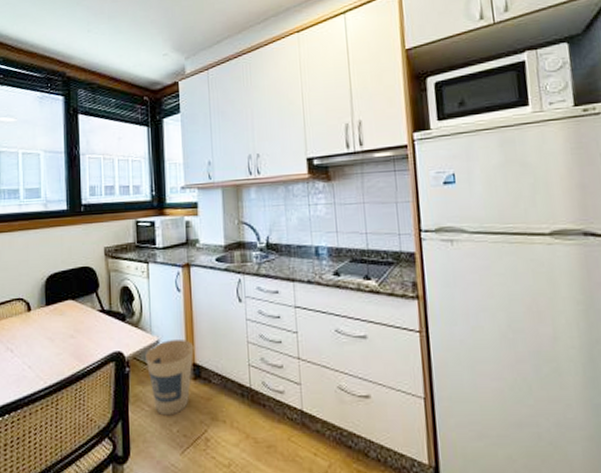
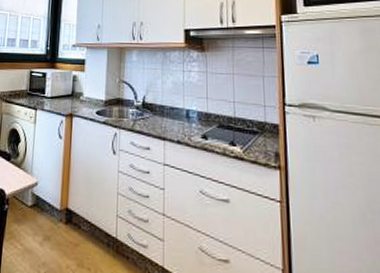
trash can: present [145,340,194,416] -> none [24,183,69,257]

